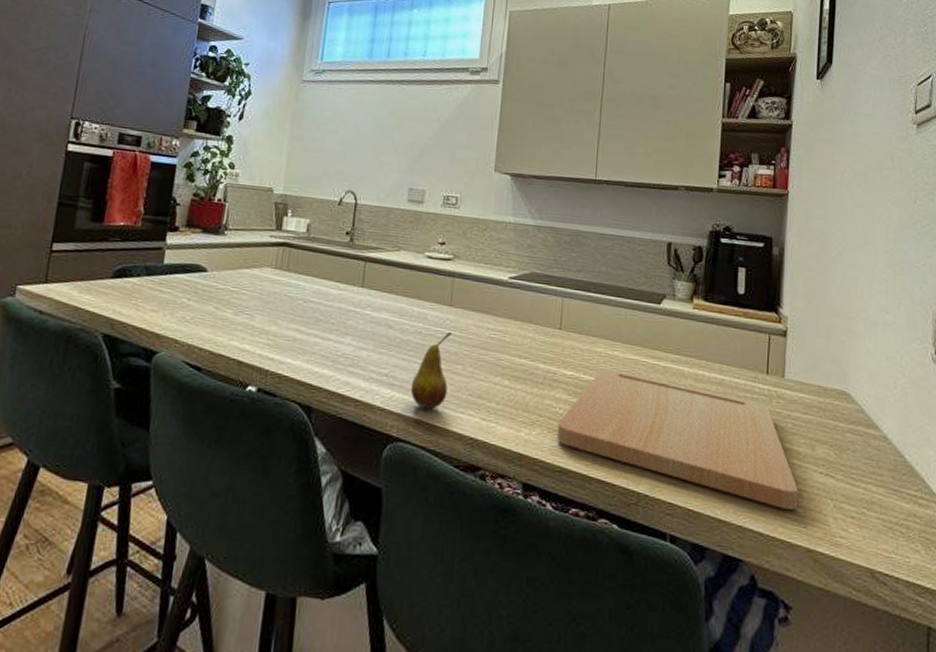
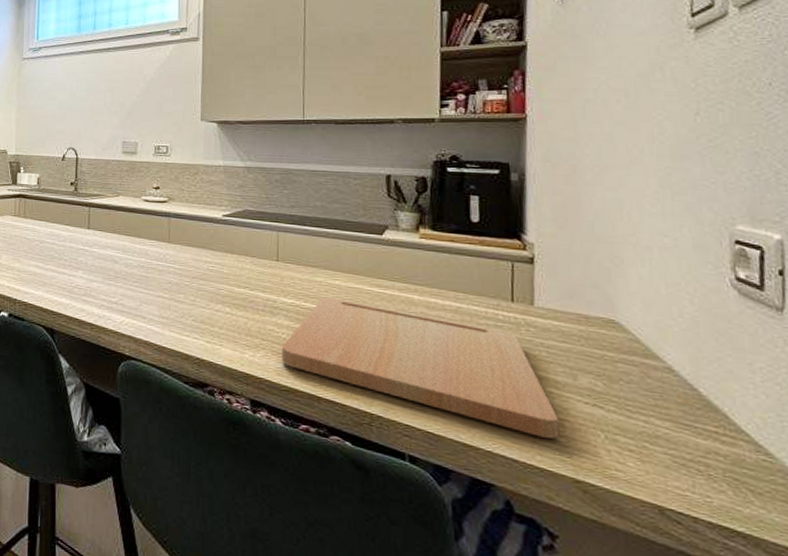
fruit: present [410,332,452,410] -> none [138,266,172,333]

